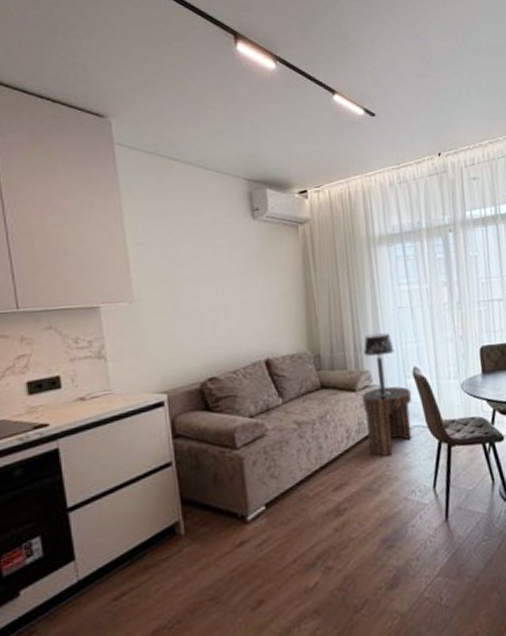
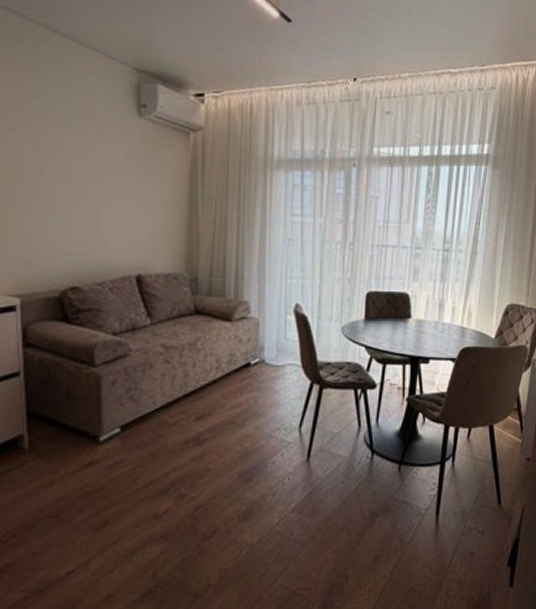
side table: present [361,386,413,457] -> none [236,320,290,392]
table lamp: present [363,332,395,397] -> none [245,263,278,330]

